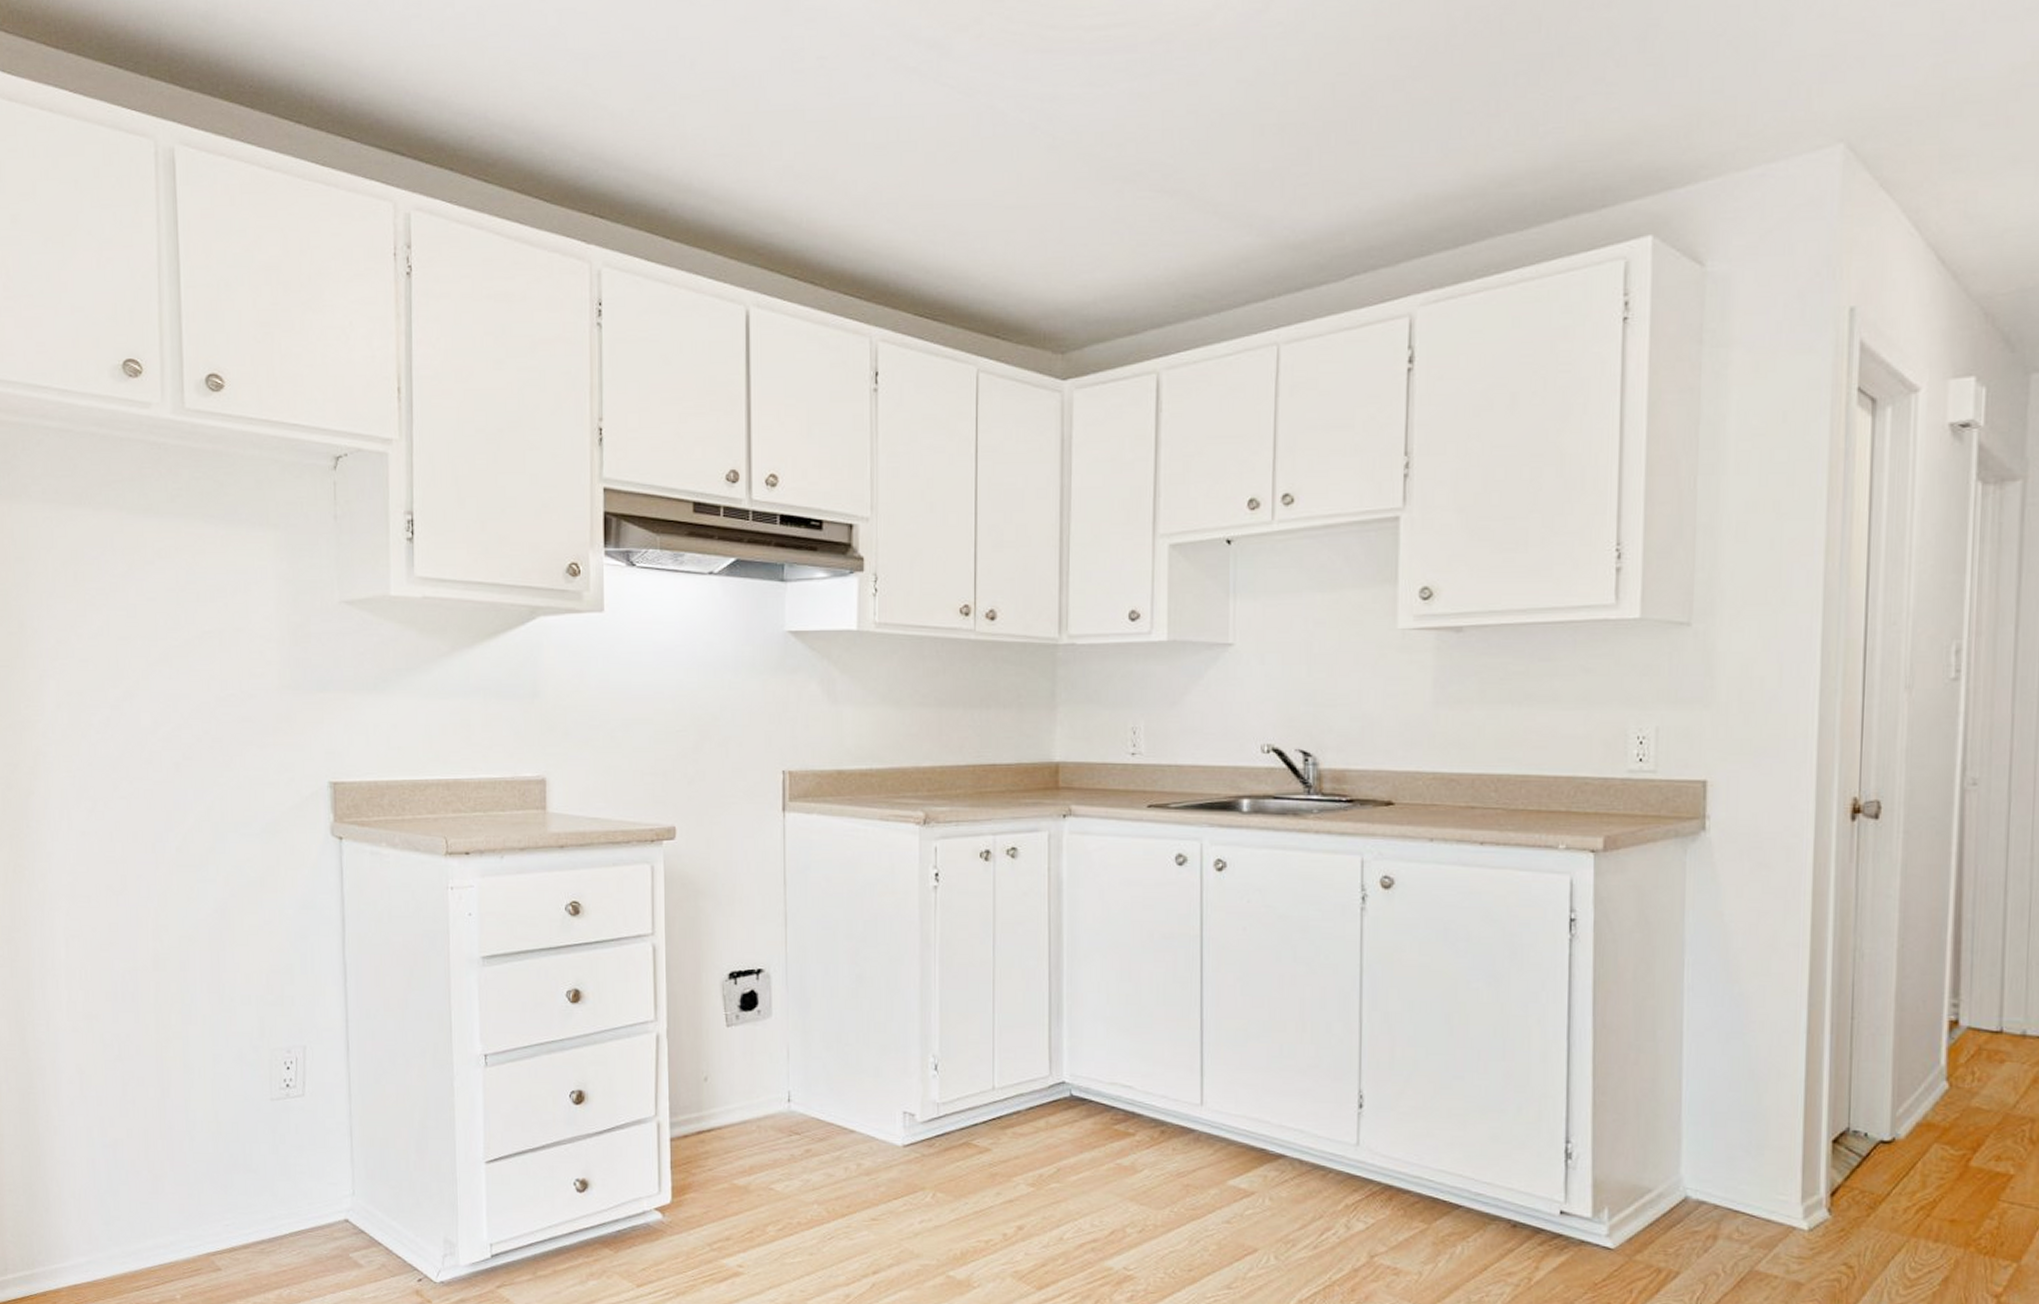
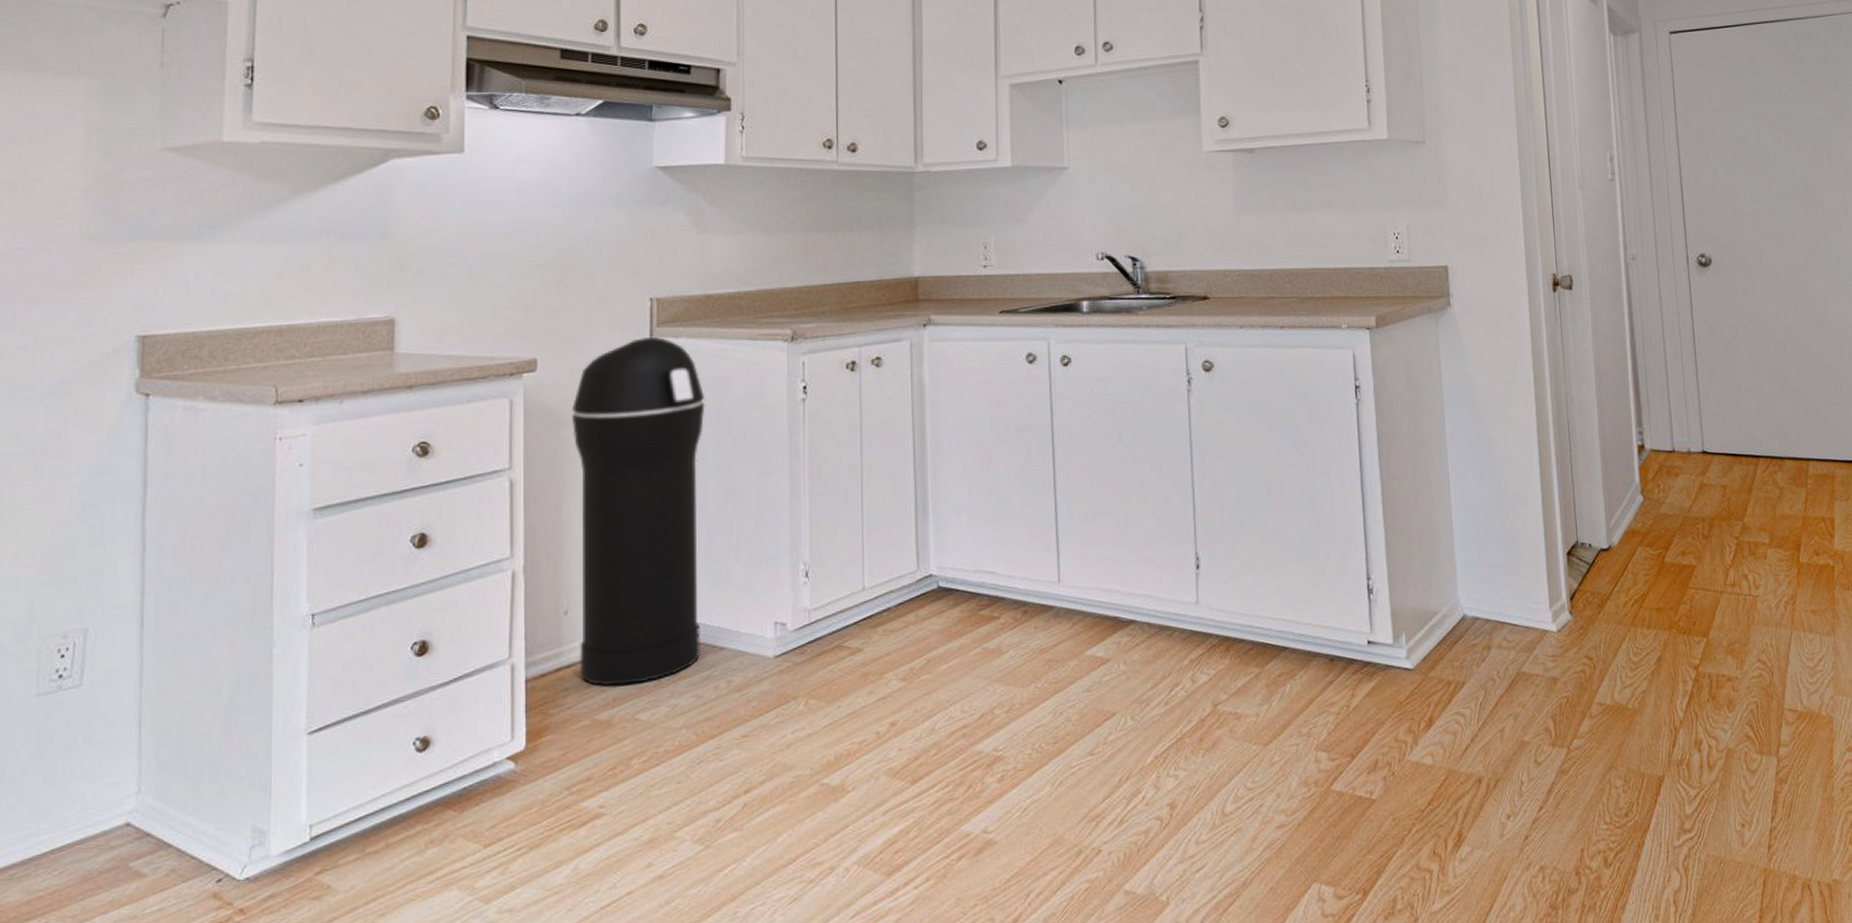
trash can: none [709,810,837,1156] -> present [572,336,705,687]

